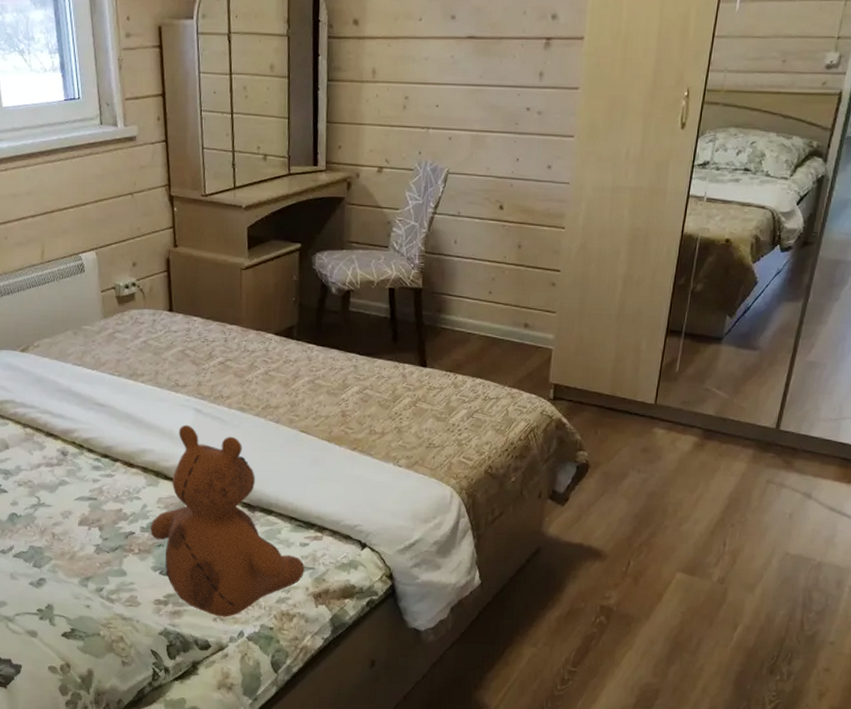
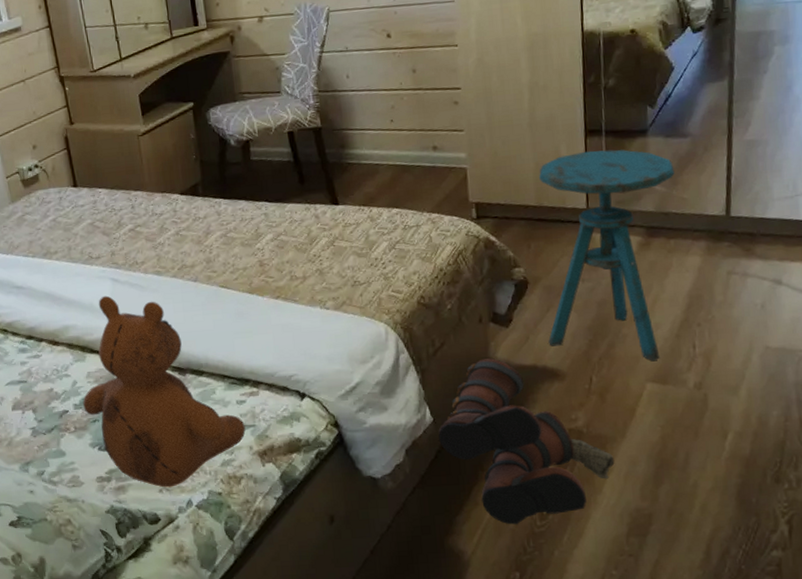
boots: none [483,532,636,686] -> present [438,358,615,525]
side table: none [597,349,739,554] -> present [539,149,675,362]

